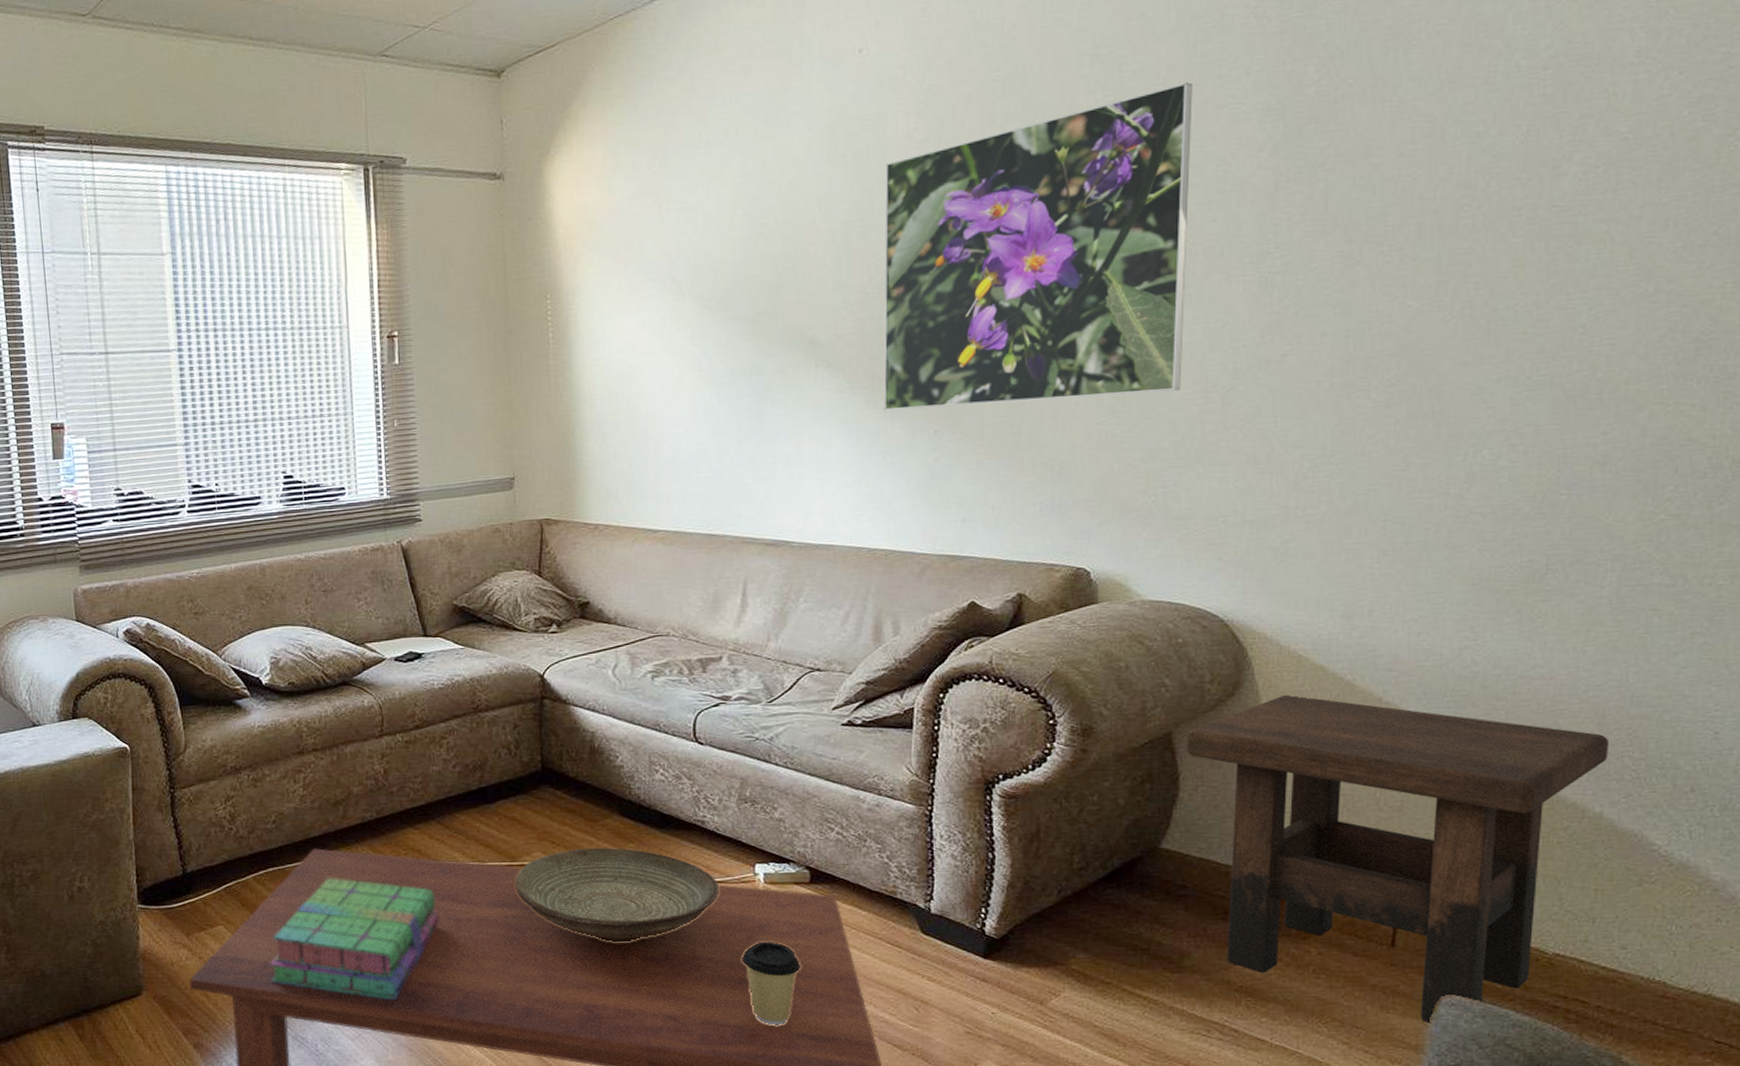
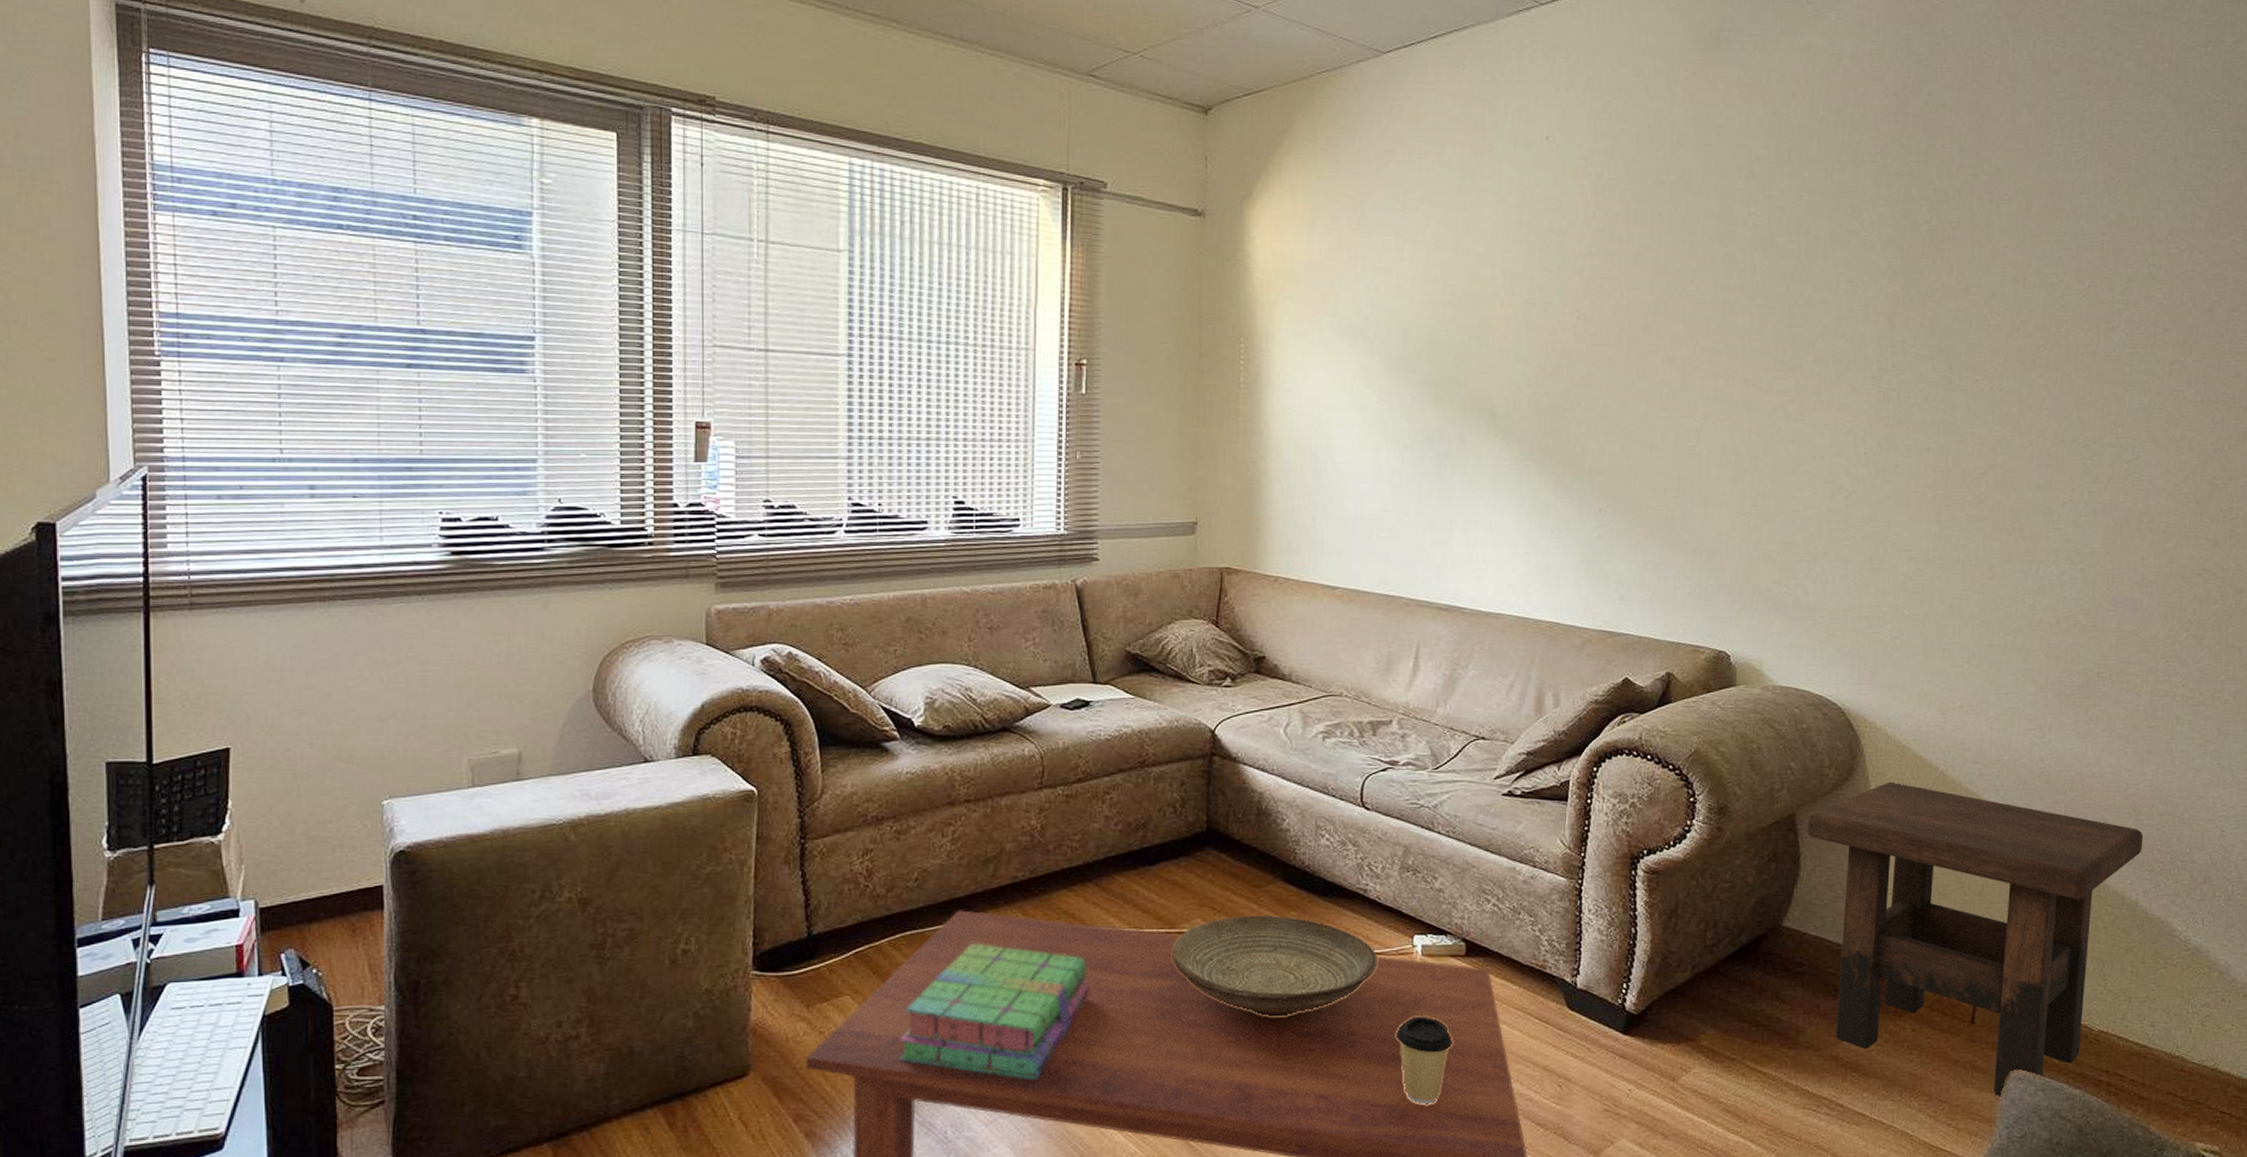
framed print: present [883,81,1193,411] -> none [1554,206,1829,489]

